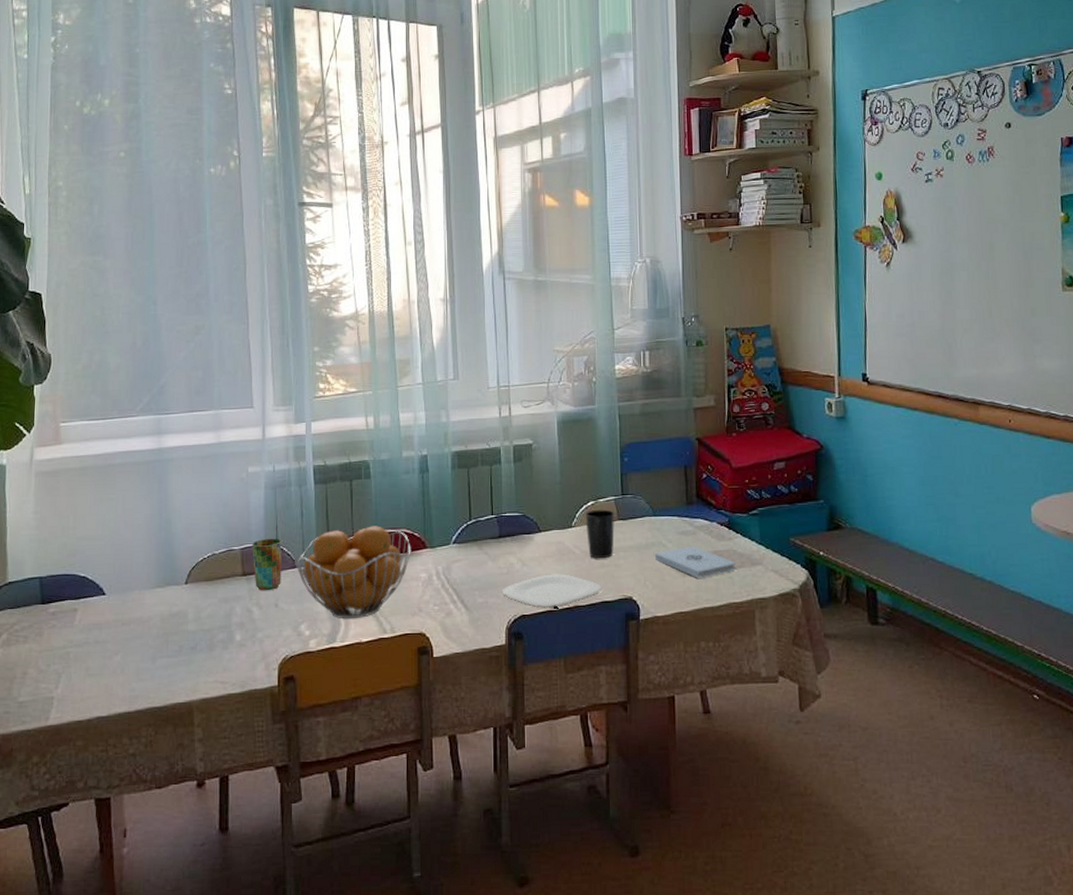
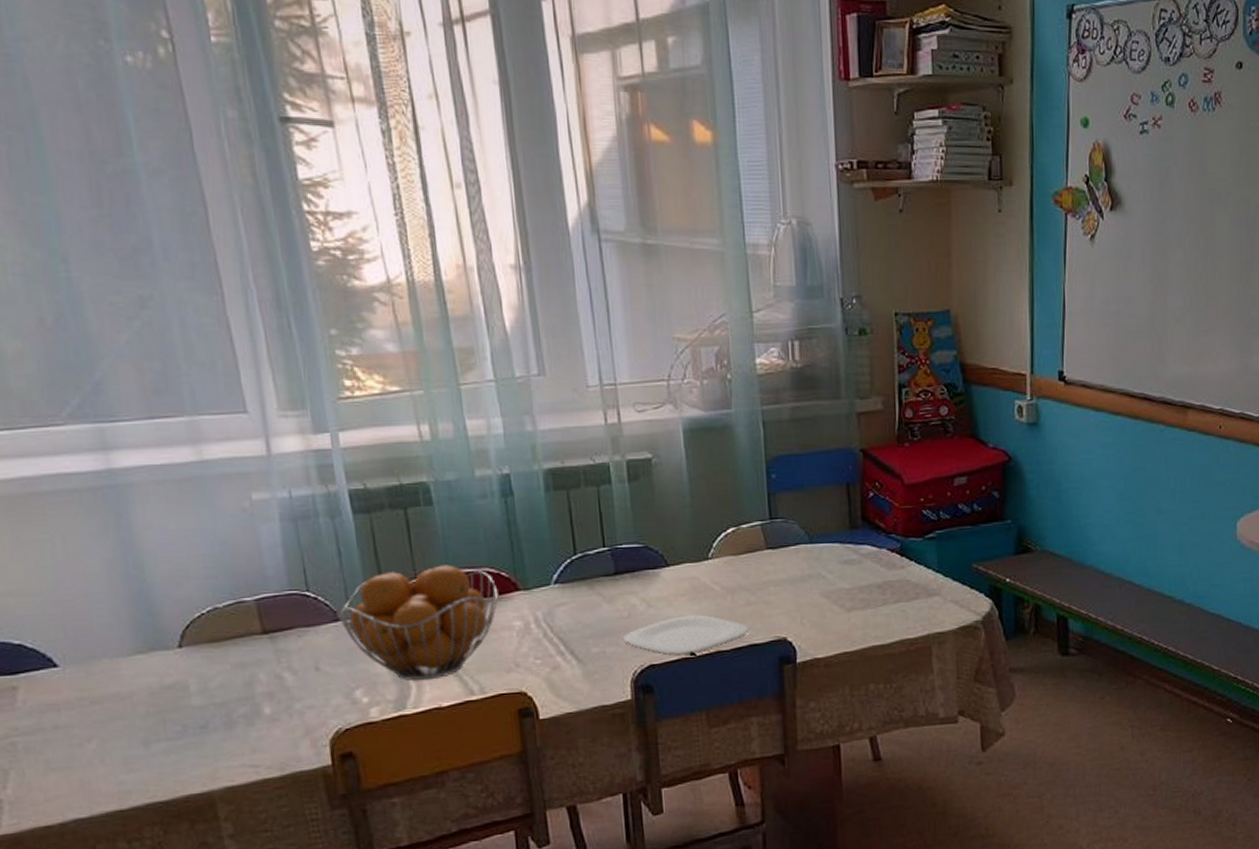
cup: present [252,539,282,591] -> none [271,585,321,652]
cup: present [585,509,614,559] -> none [724,537,762,596]
notepad: present [654,546,736,578] -> none [812,576,909,613]

